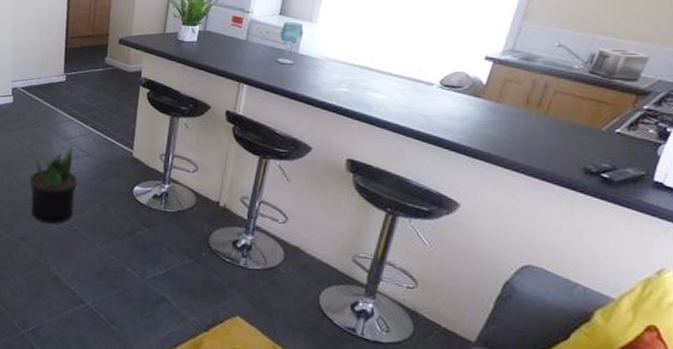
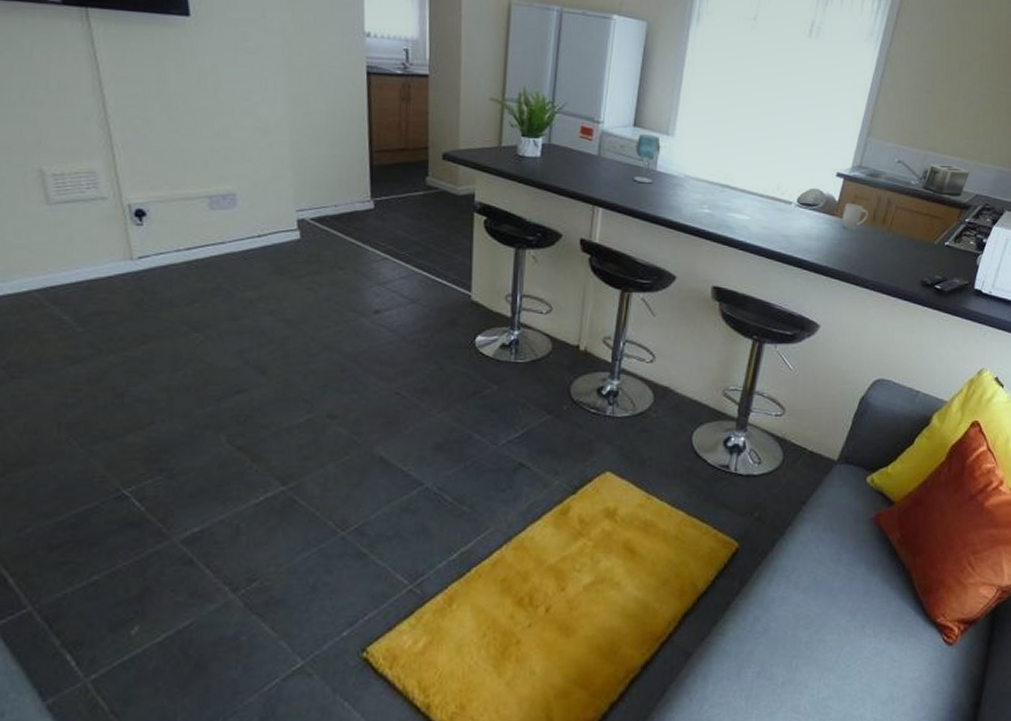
planter: present [29,142,78,224] -> none [333,290,401,392]
mug: none [490,85,521,112] -> present [842,202,868,230]

